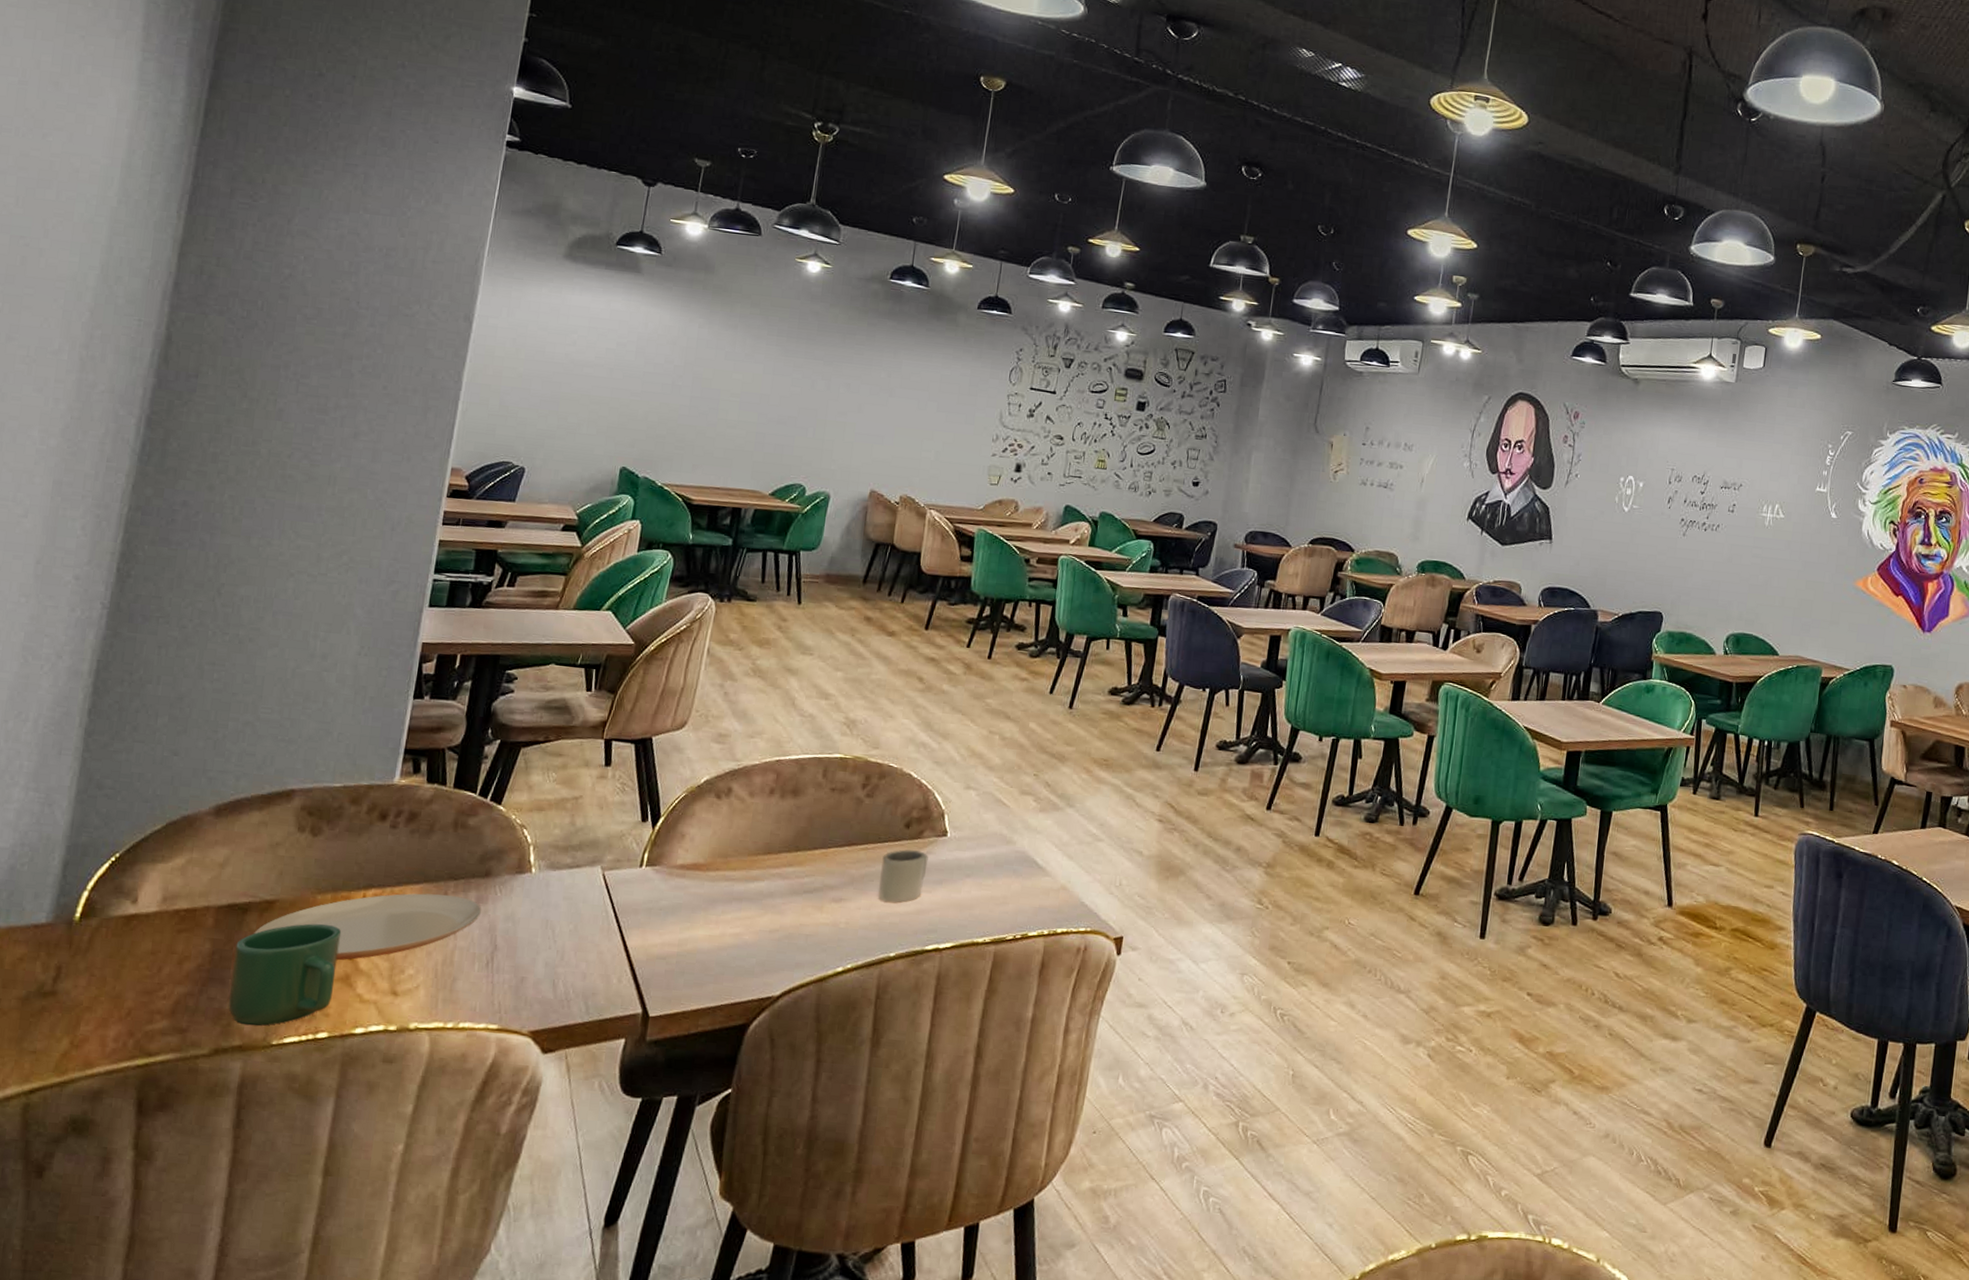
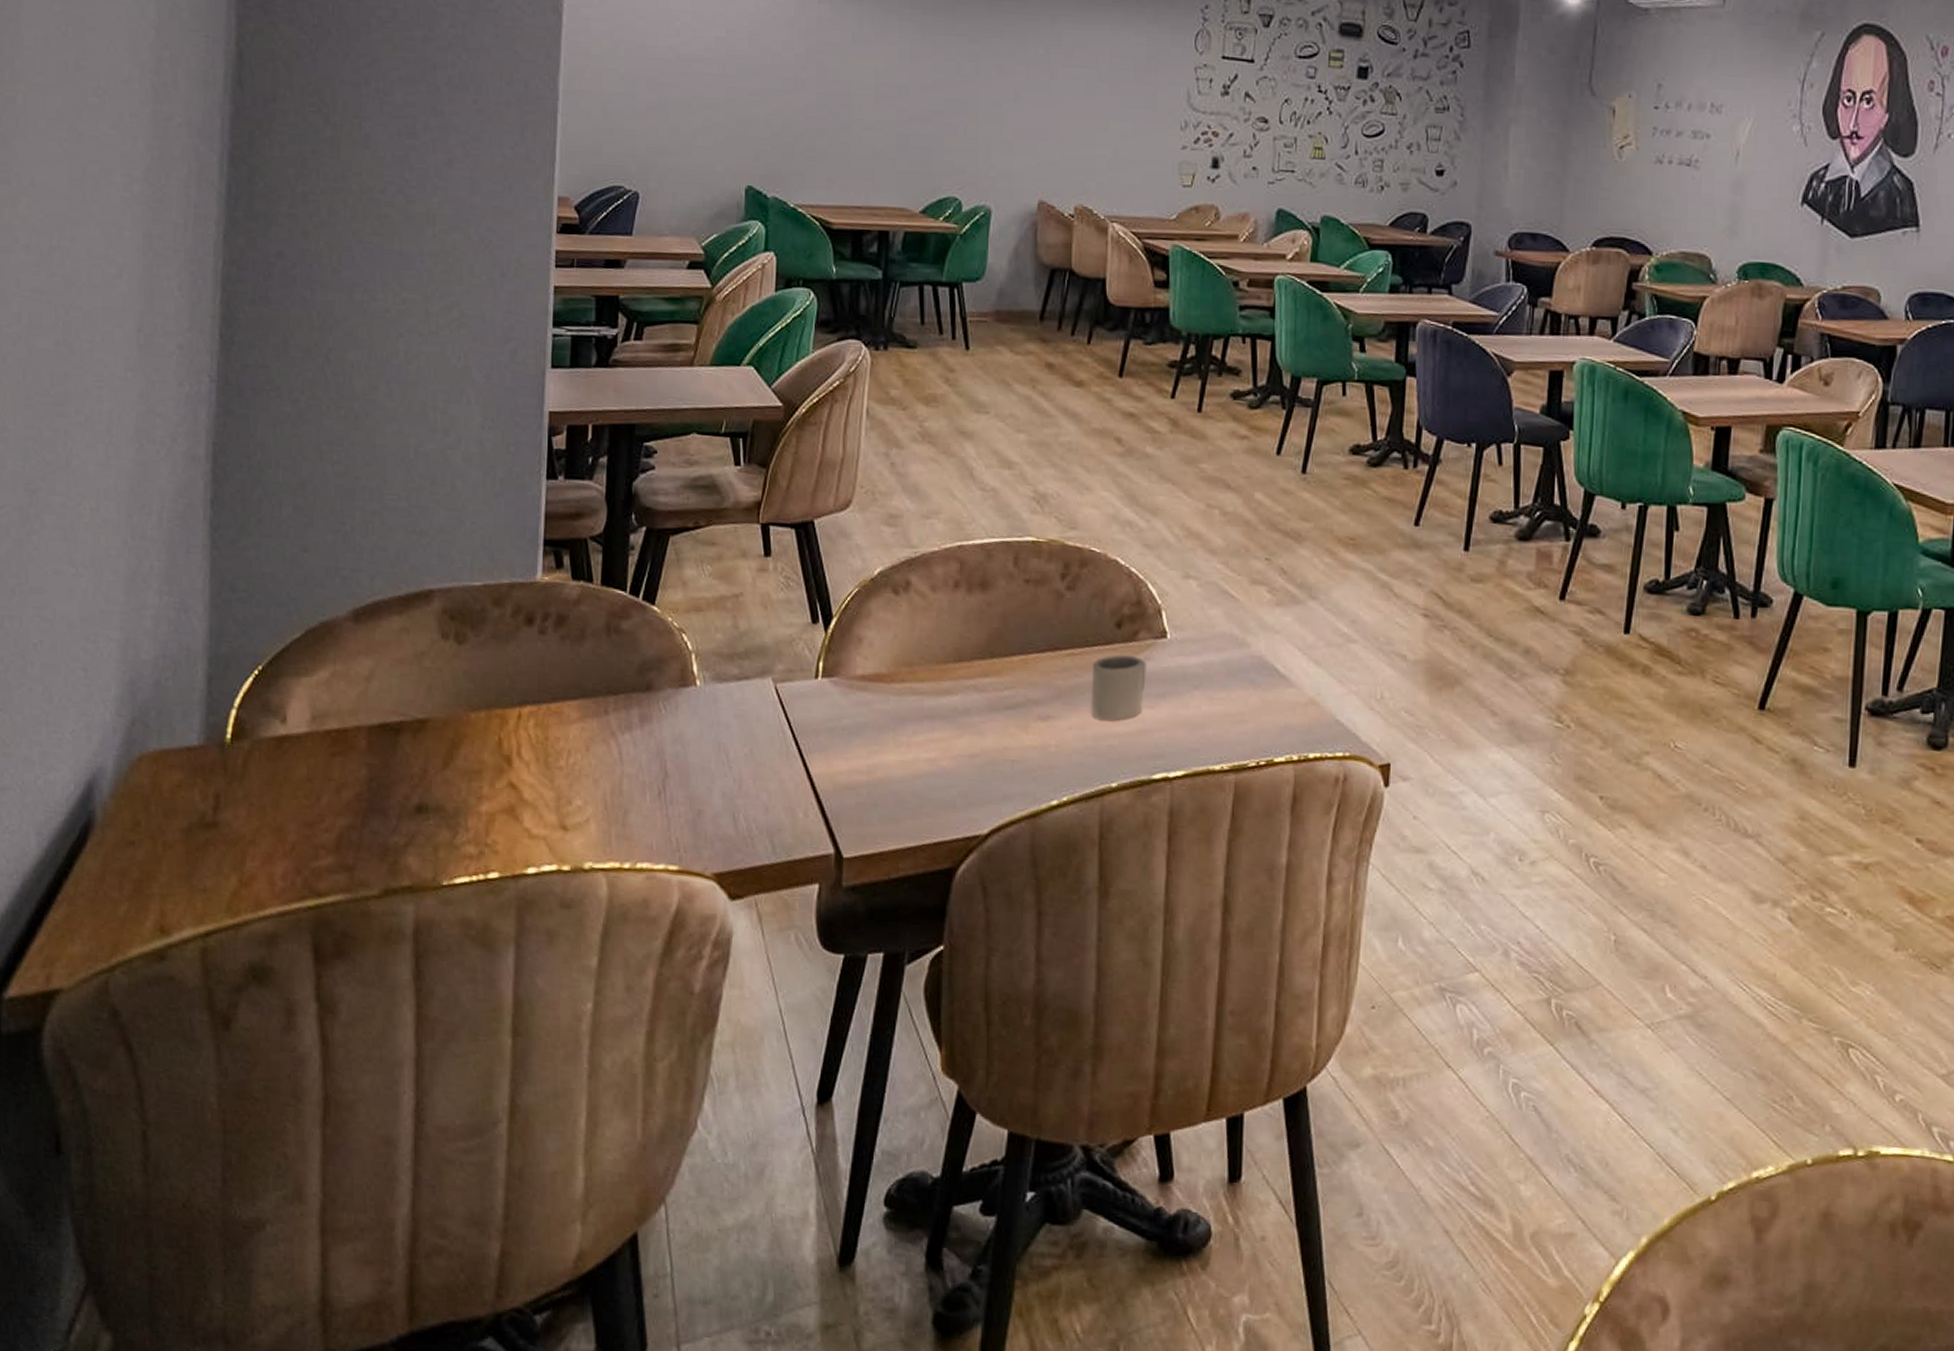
mug: present [228,923,342,1026] -> none [392,746,501,864]
plate: present [254,893,482,961] -> none [409,710,647,789]

